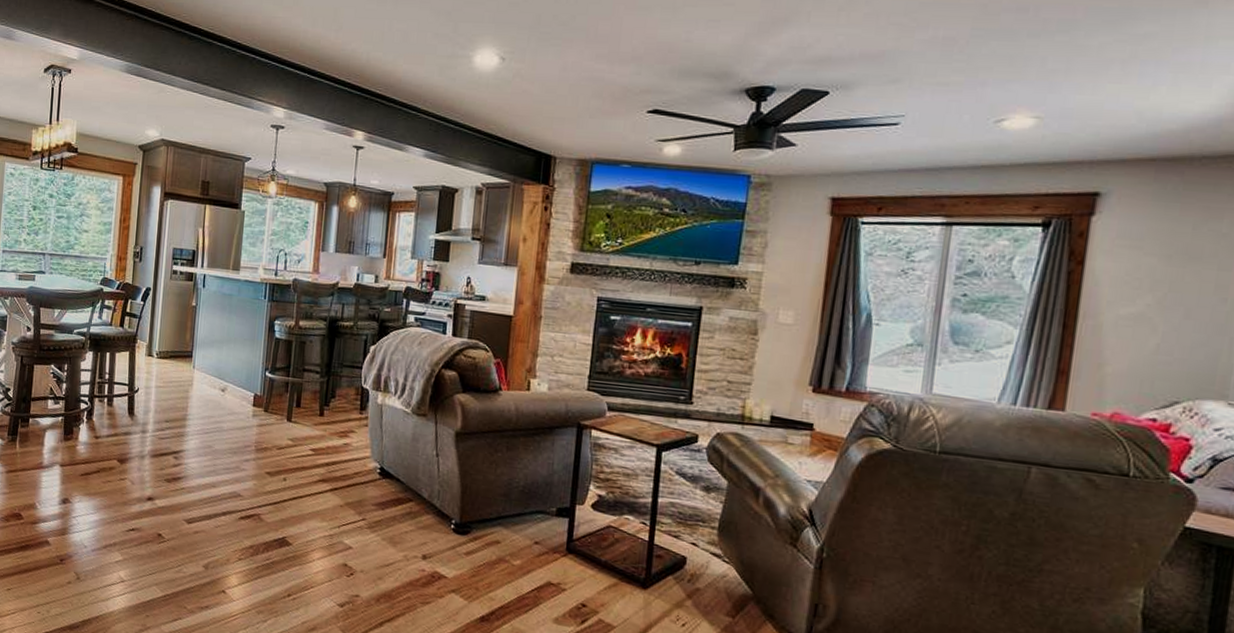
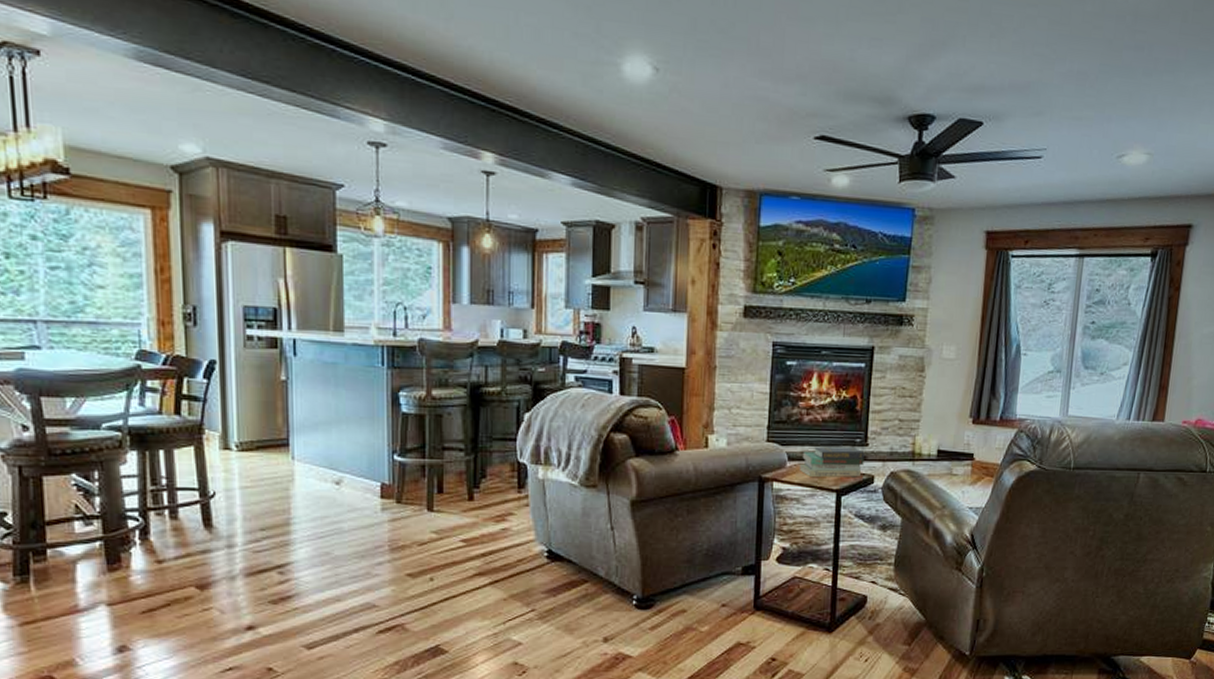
books: none [618,399,688,435] -> present [799,446,864,478]

